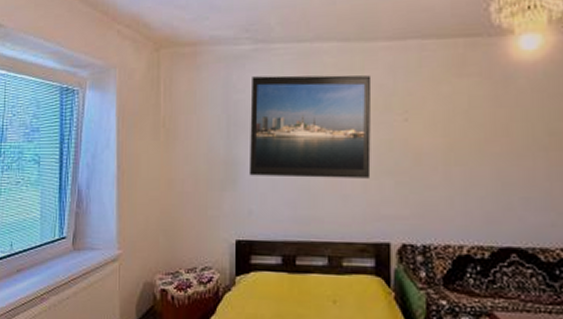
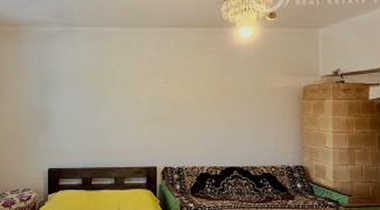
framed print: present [248,75,372,178] -> none [58,50,145,123]

